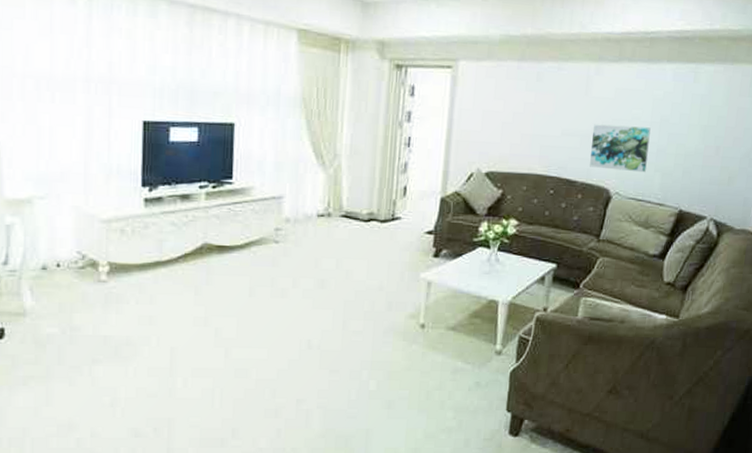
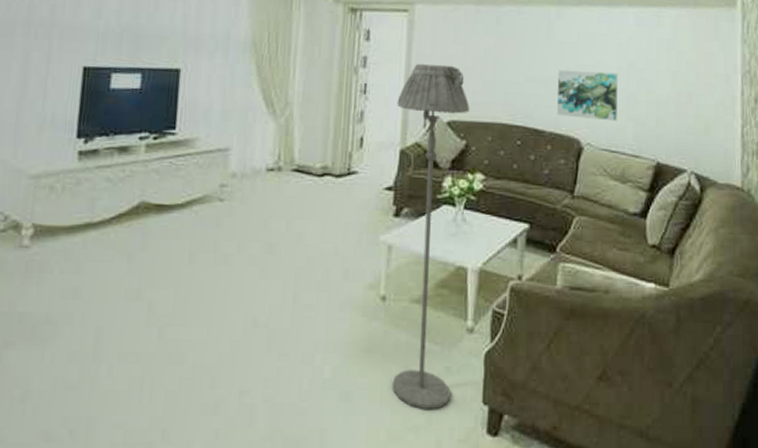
floor lamp: none [428,118,508,416] -> present [392,63,470,410]

